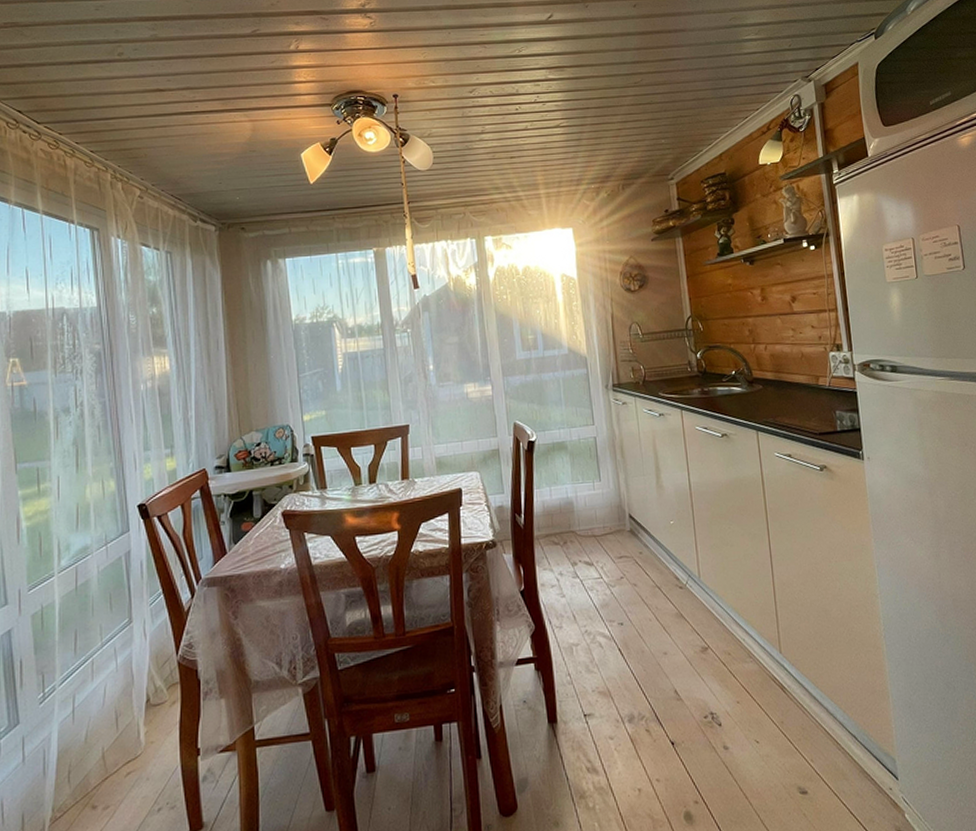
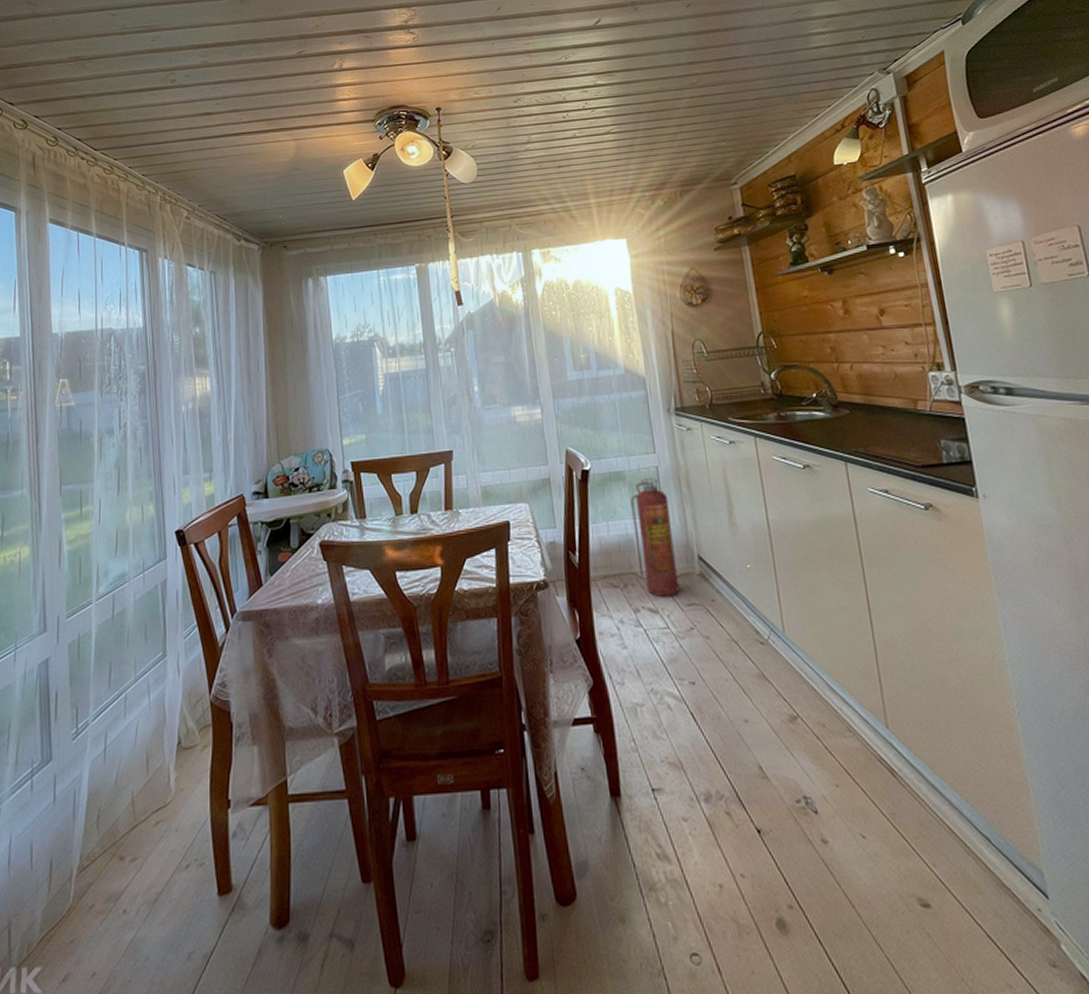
fire extinguisher: none [570,447,612,552] -> present [630,478,680,598]

